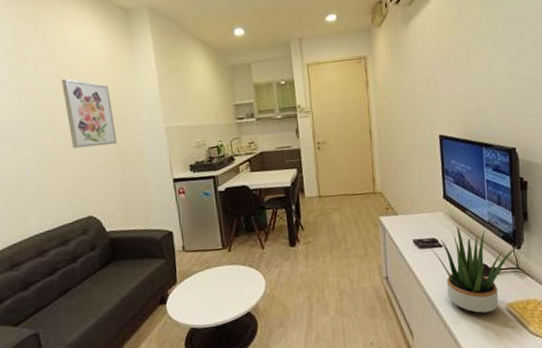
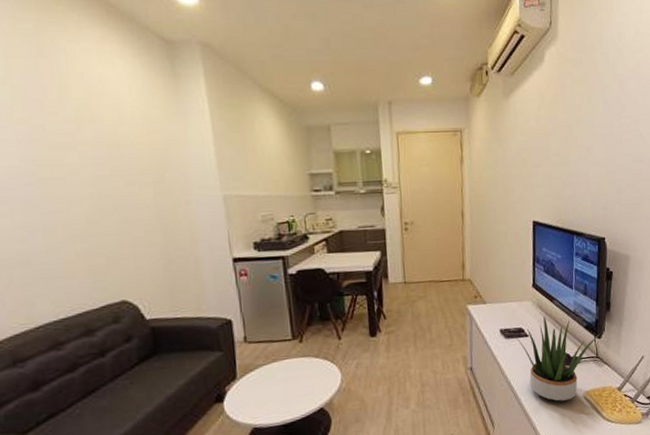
wall art: present [61,79,117,149] -> none [79,126,159,217]

